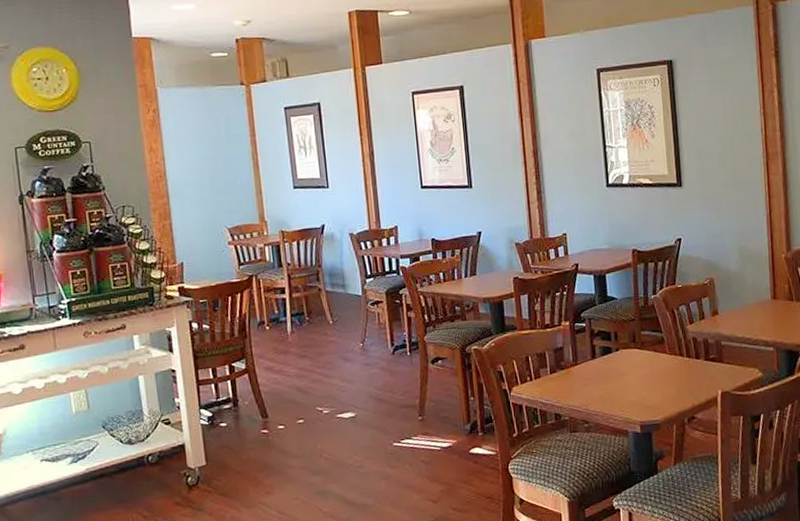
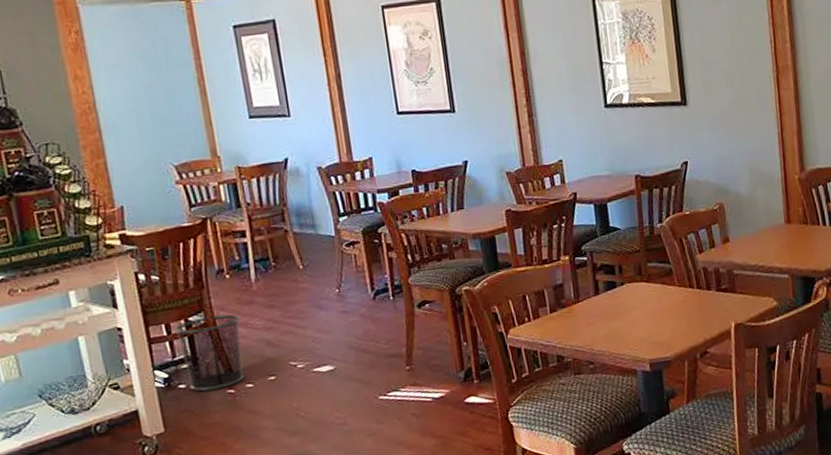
waste bin: none [219,361,277,430] -> present [174,314,245,392]

